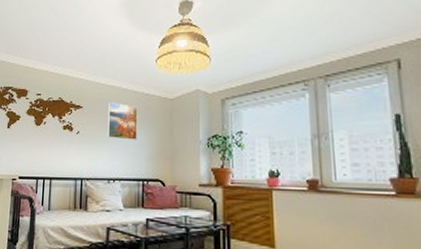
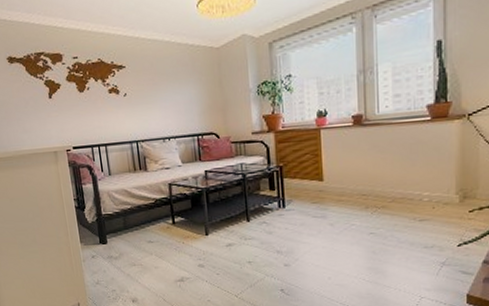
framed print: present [106,102,138,140] -> none [151,57,187,97]

